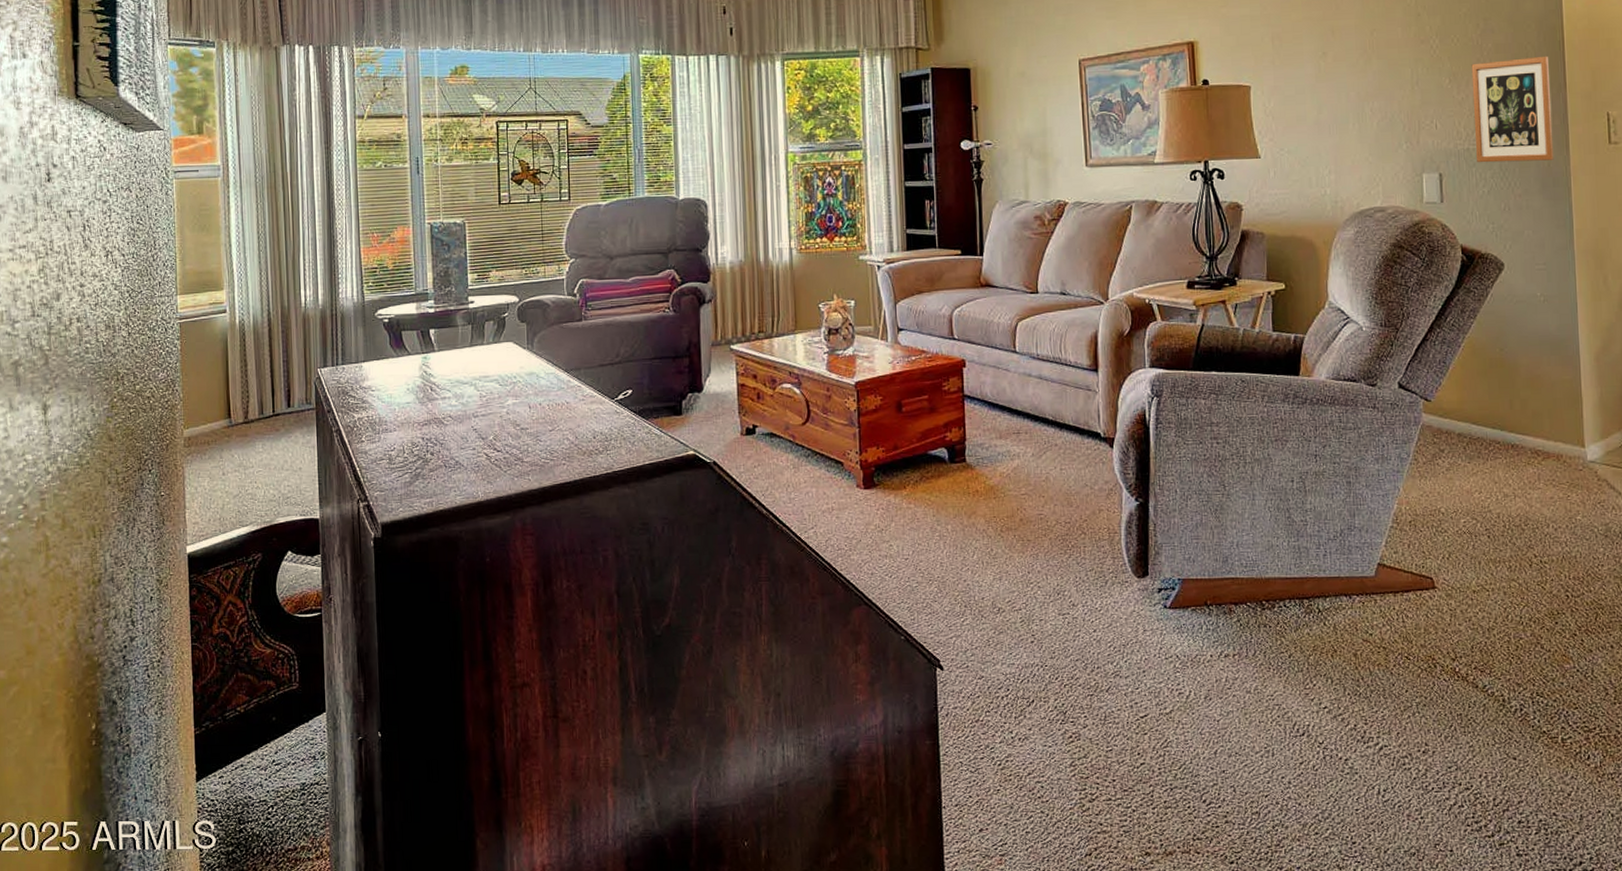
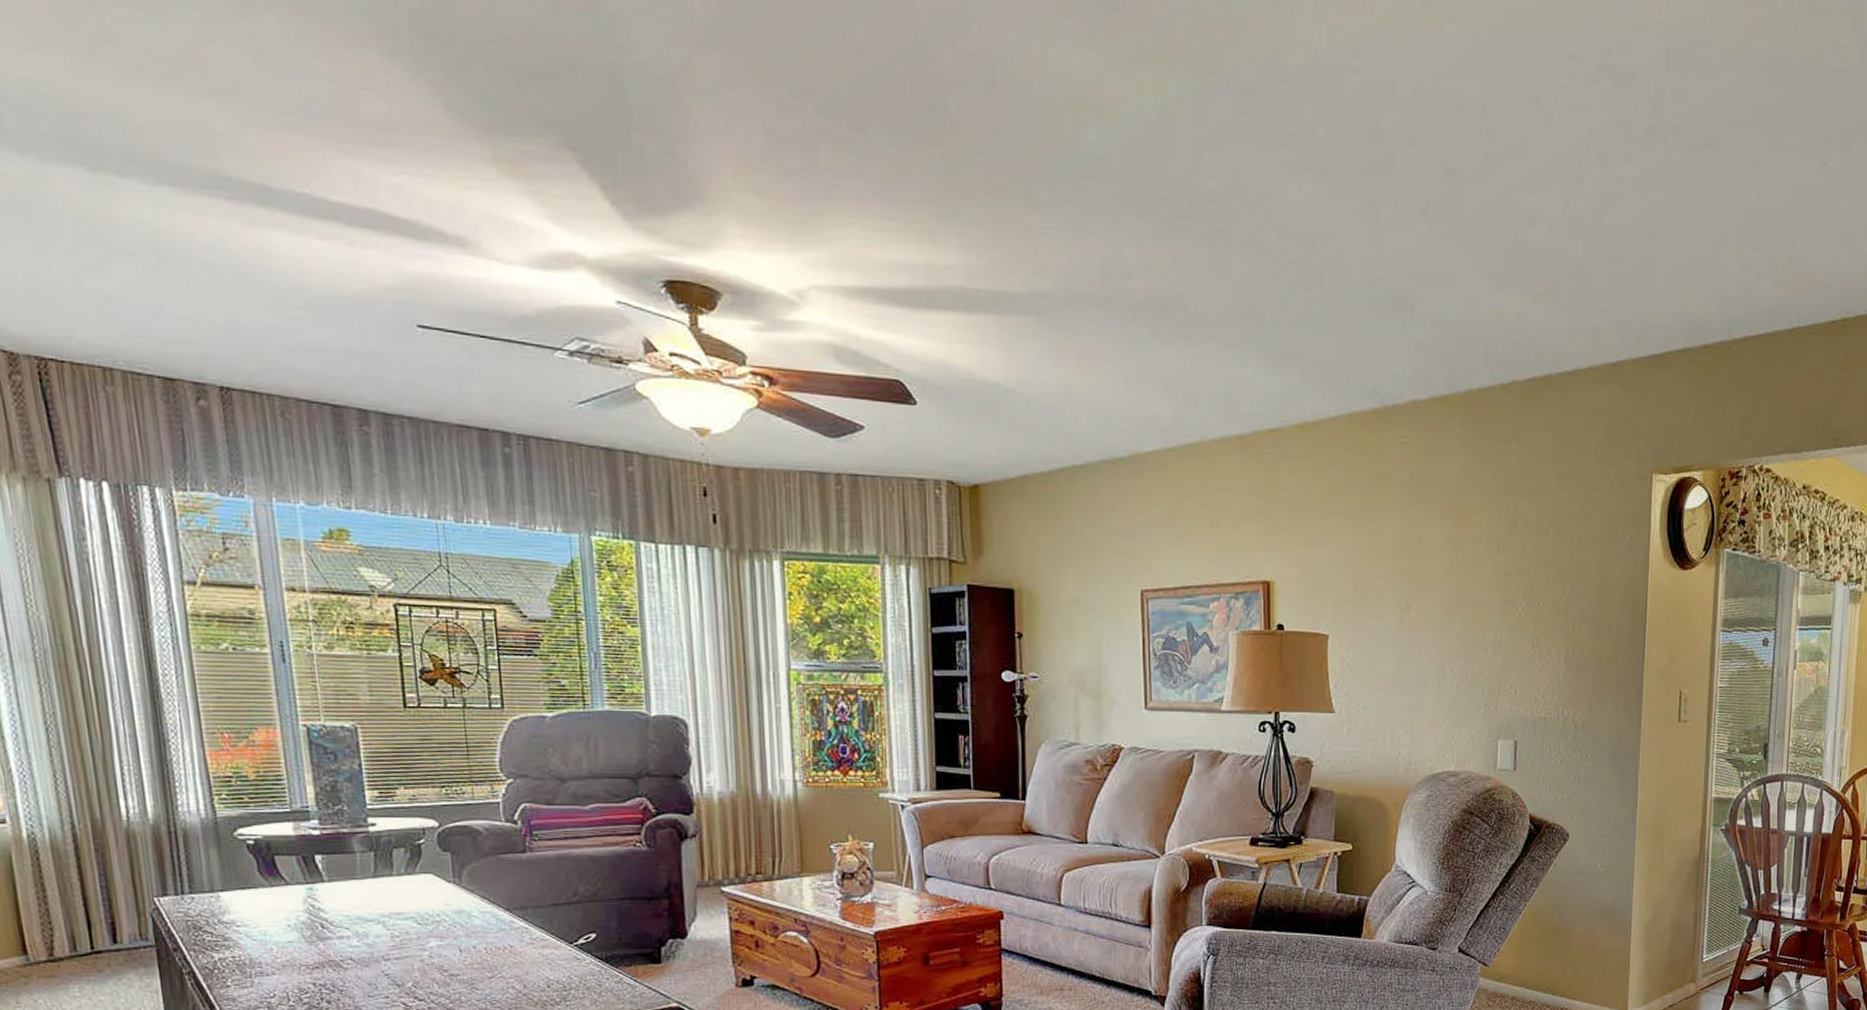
picture frame: present [1471,55,1554,163] -> none [1552,628,1630,734]

